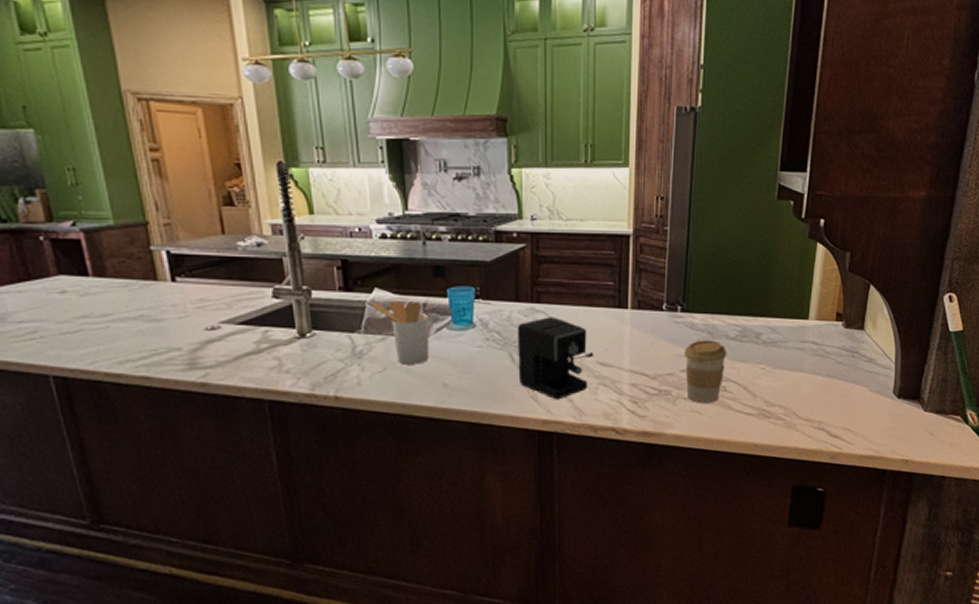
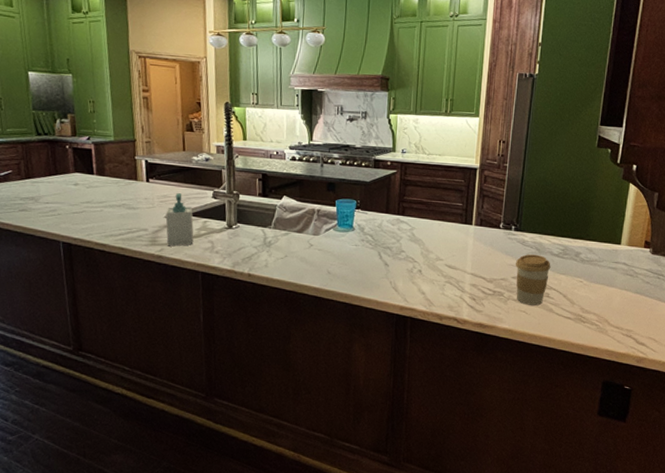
soap bottle: none [206,294,252,369] -> present [165,193,194,247]
utensil holder: present [373,301,429,365] -> none [282,206,321,255]
coffee maker: present [517,317,594,400] -> none [384,226,444,292]

